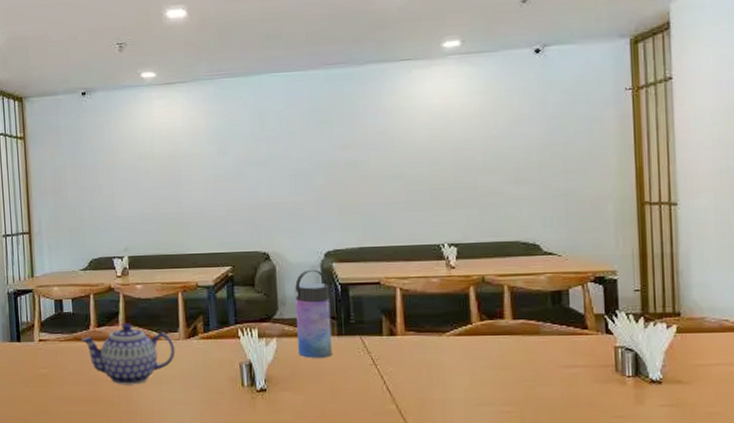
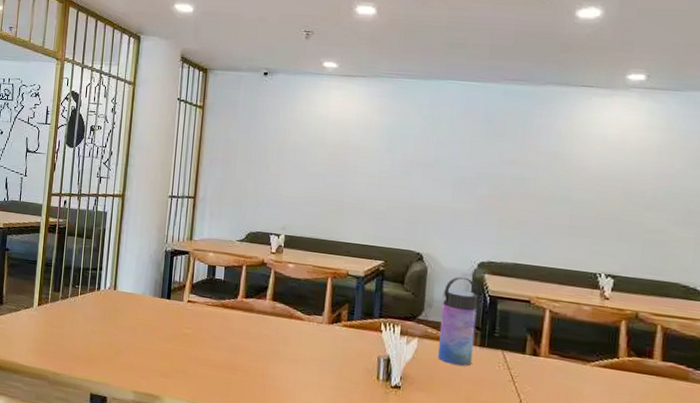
teapot: present [80,323,176,385] -> none [227,298,317,360]

